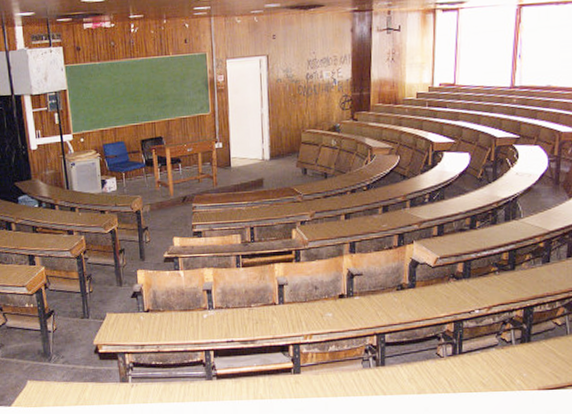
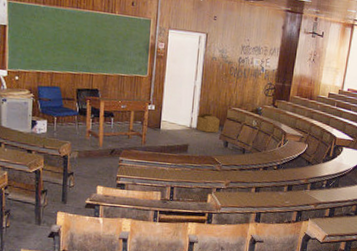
cardboard box: none [269,141,295,162] -> present [196,113,220,133]

